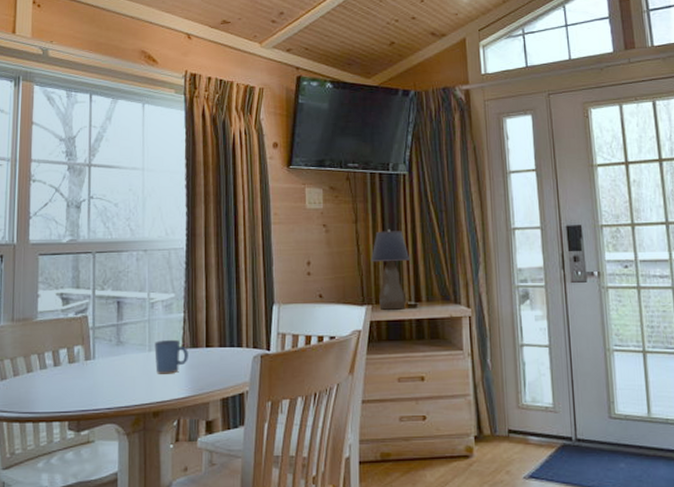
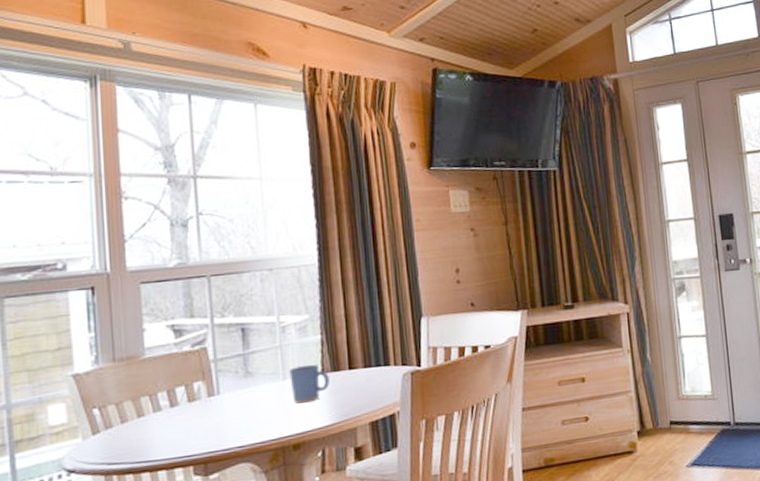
table lamp: present [370,228,411,310] -> none [523,228,565,314]

